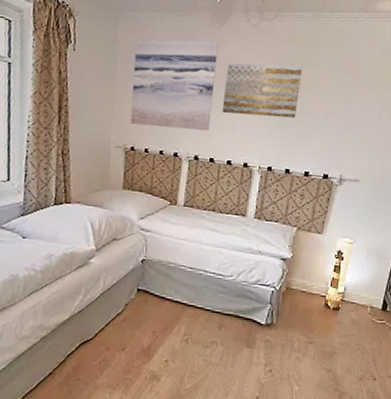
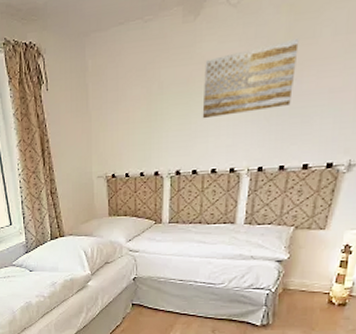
wall art: present [130,39,219,131] -> none [105,38,193,151]

